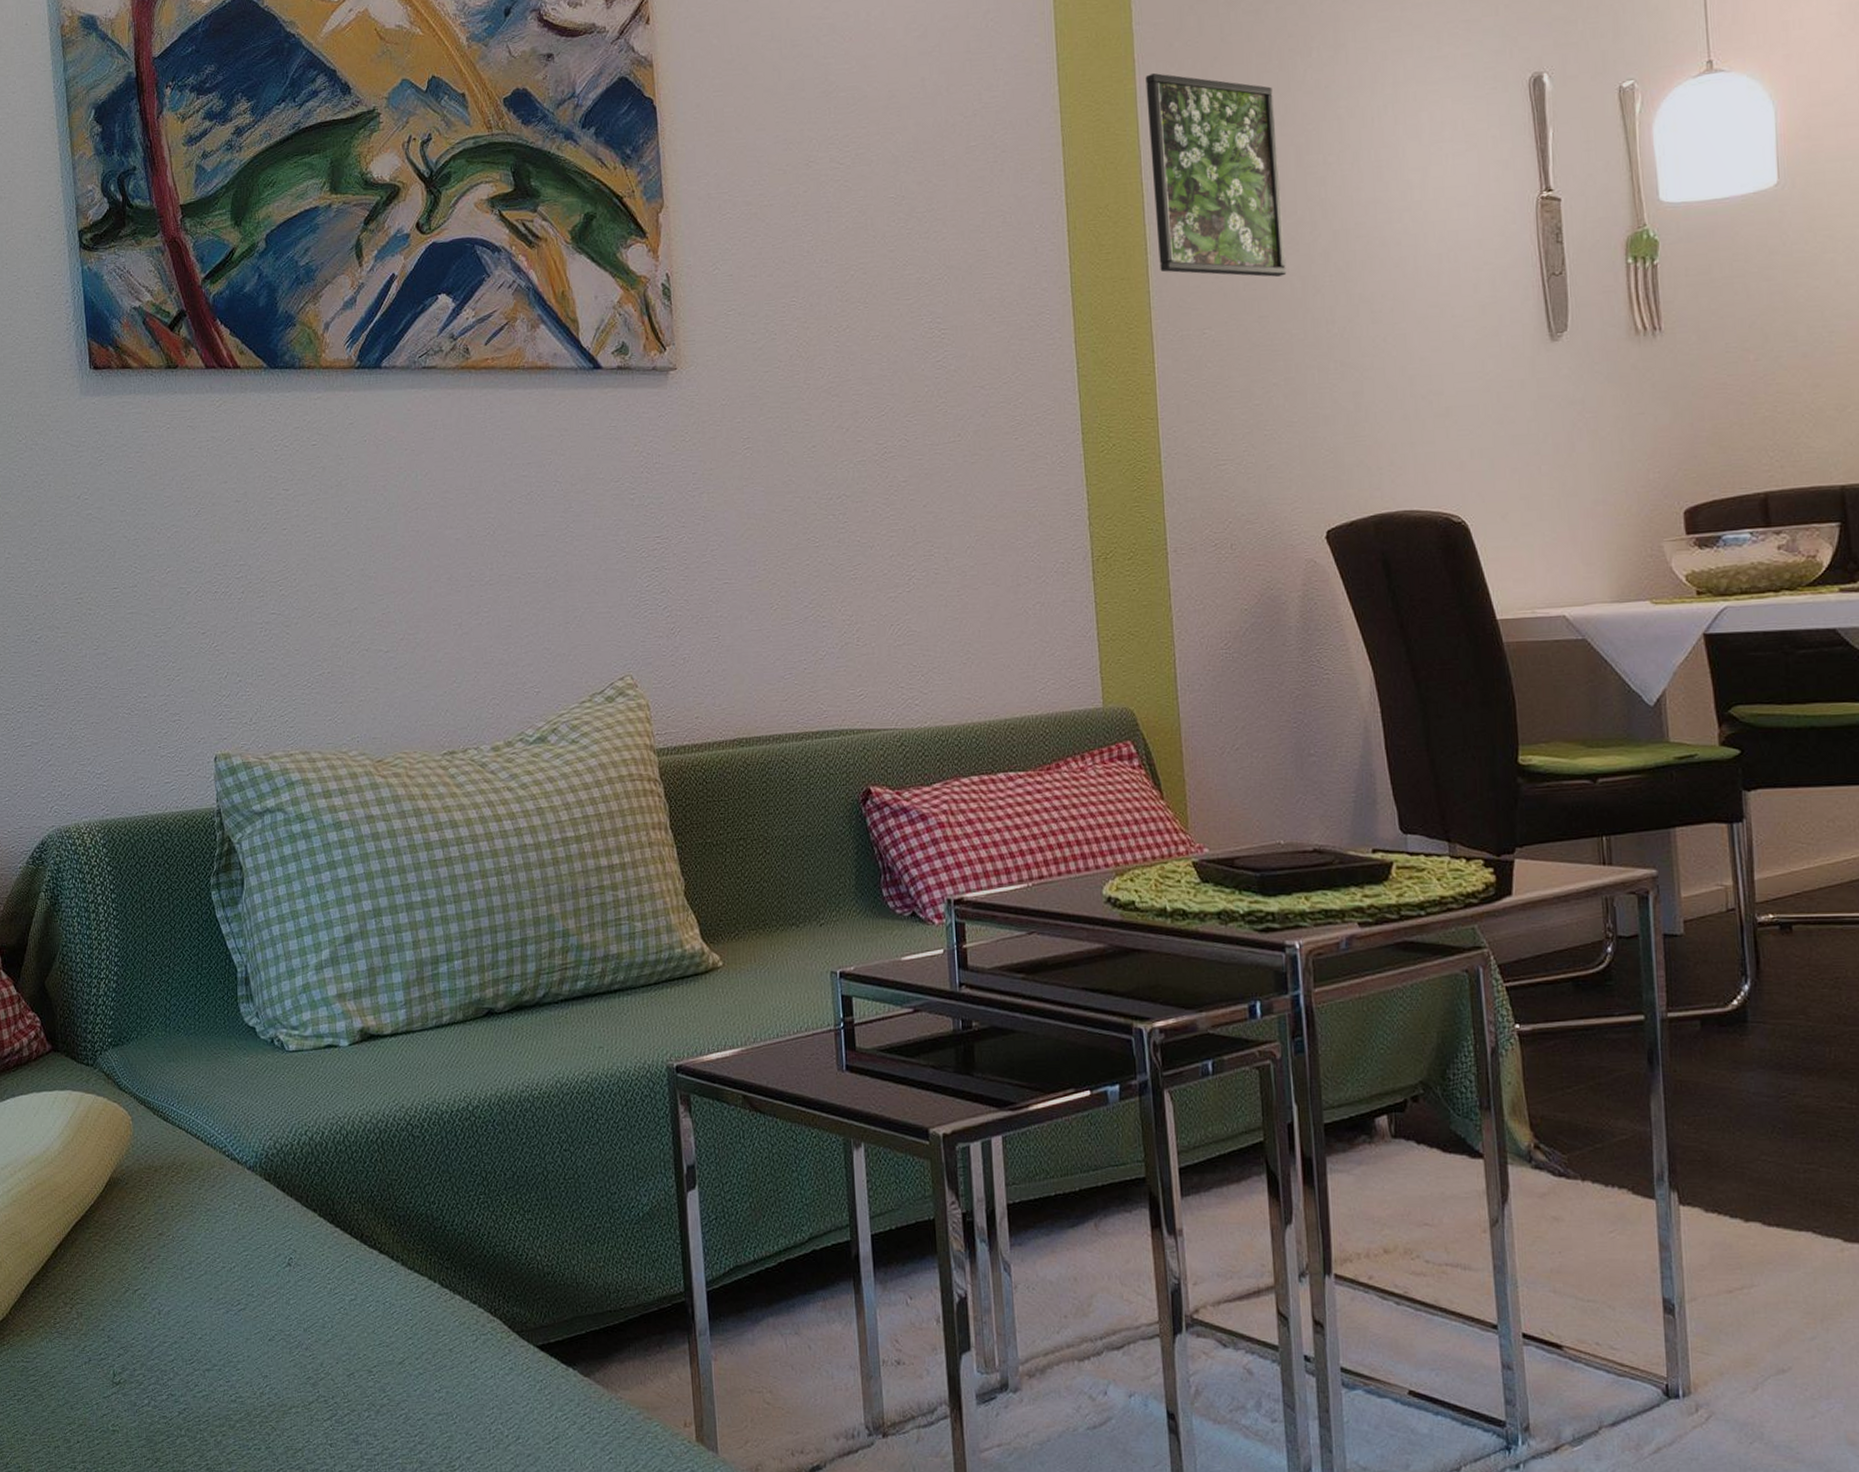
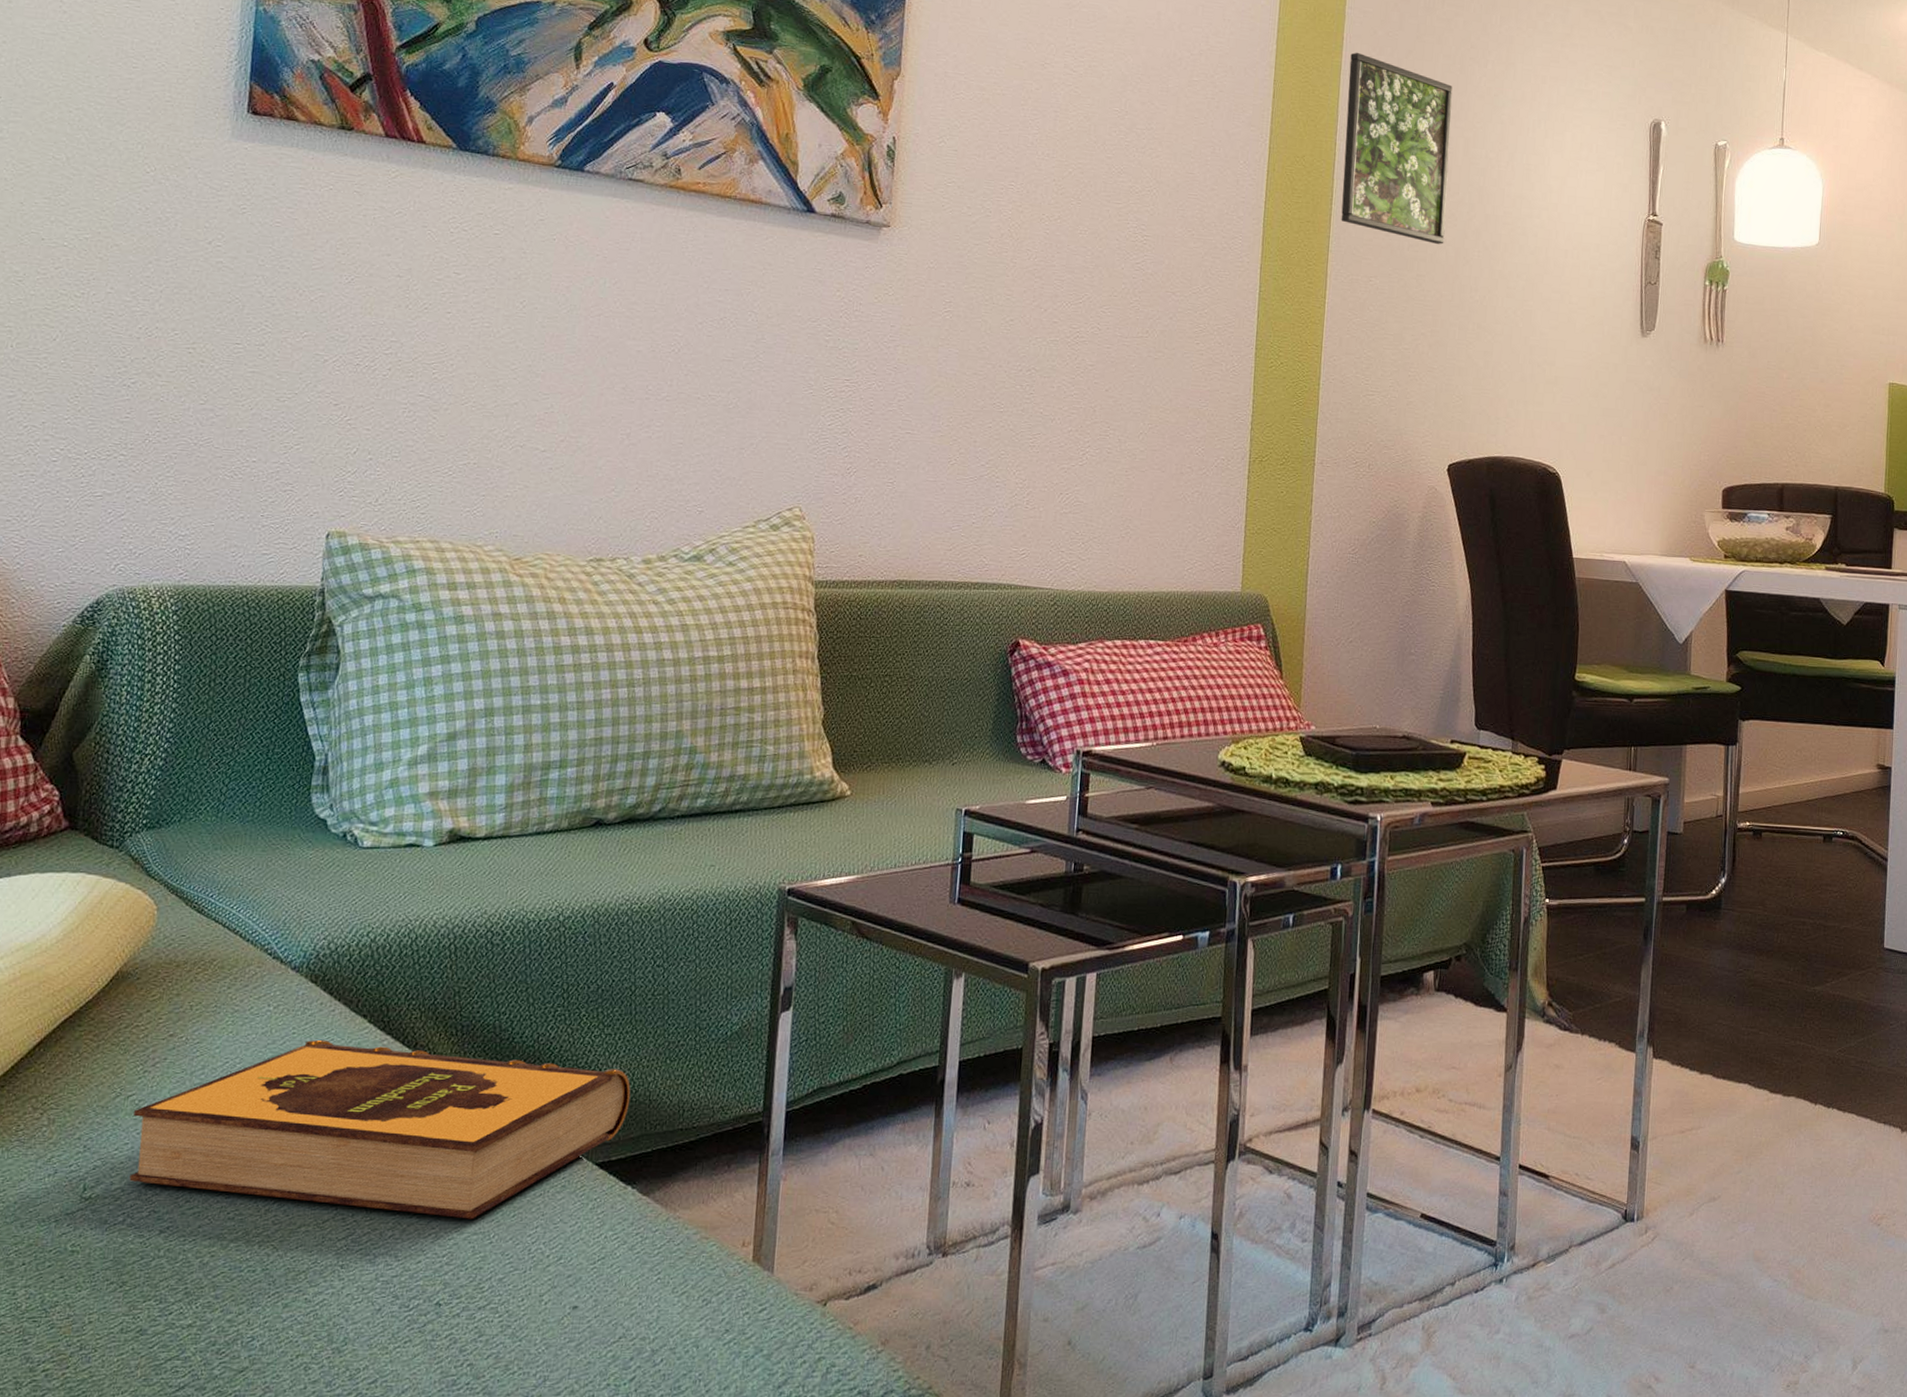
hardback book: none [141,1235,559,1401] -> present [129,1040,631,1219]

